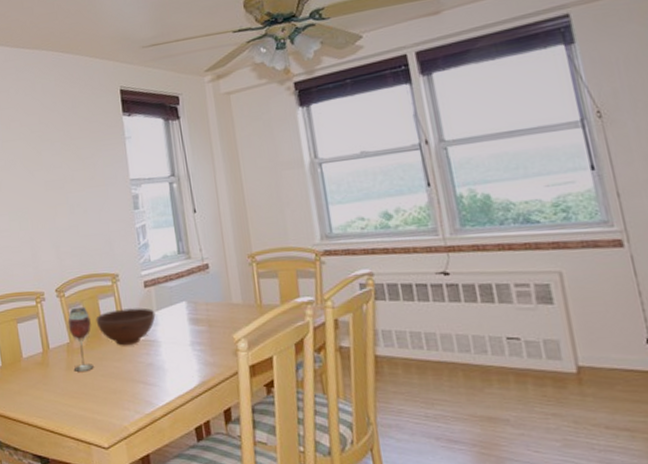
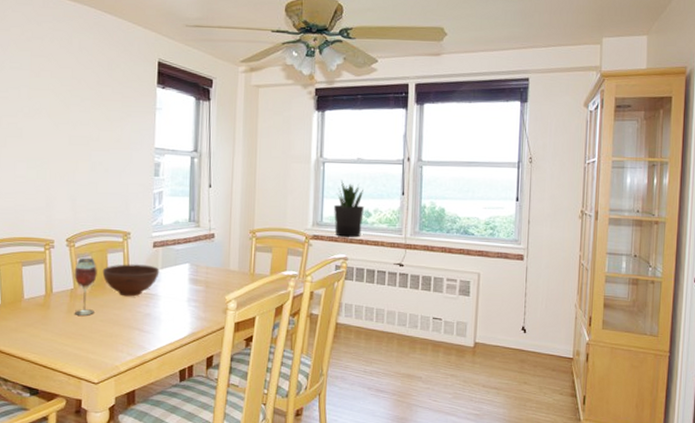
planter: none [342,180,385,248] -> present [334,179,364,237]

